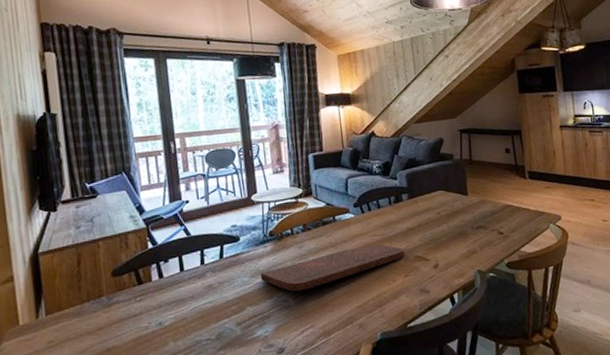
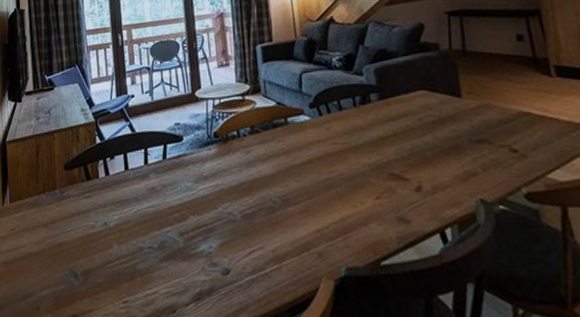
cutting board: present [260,244,405,292] -> none [204,155,375,205]

